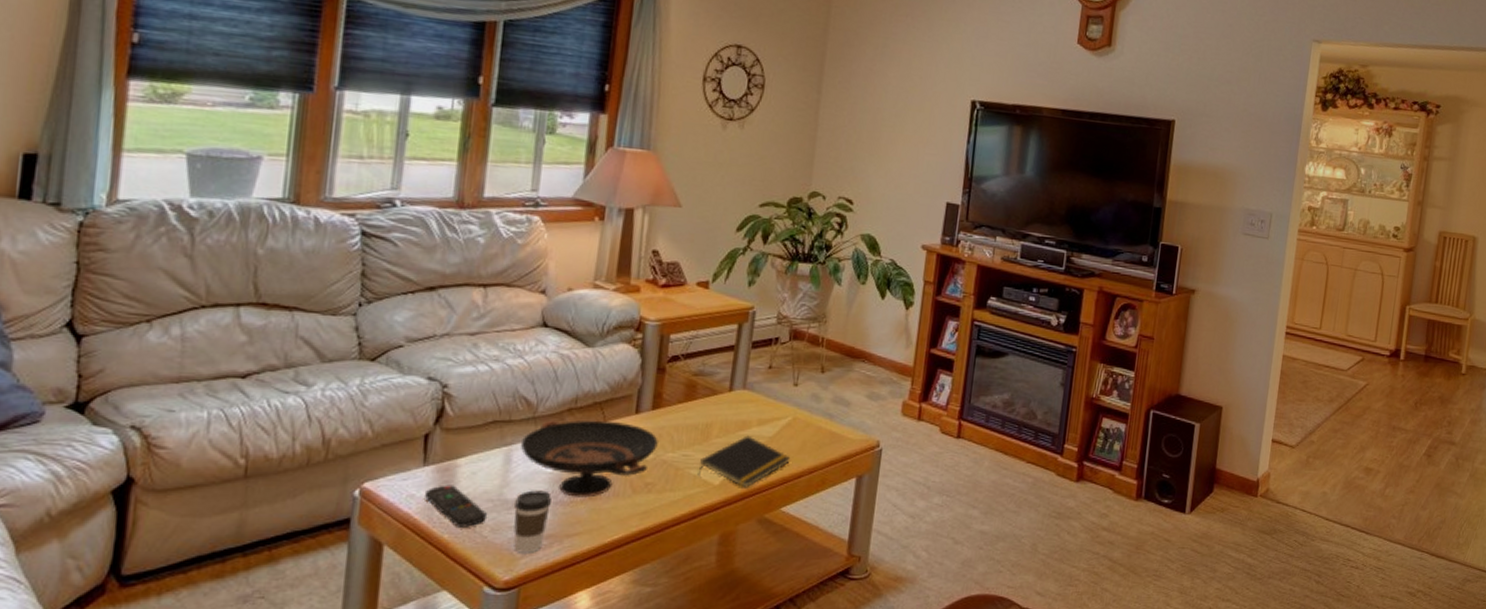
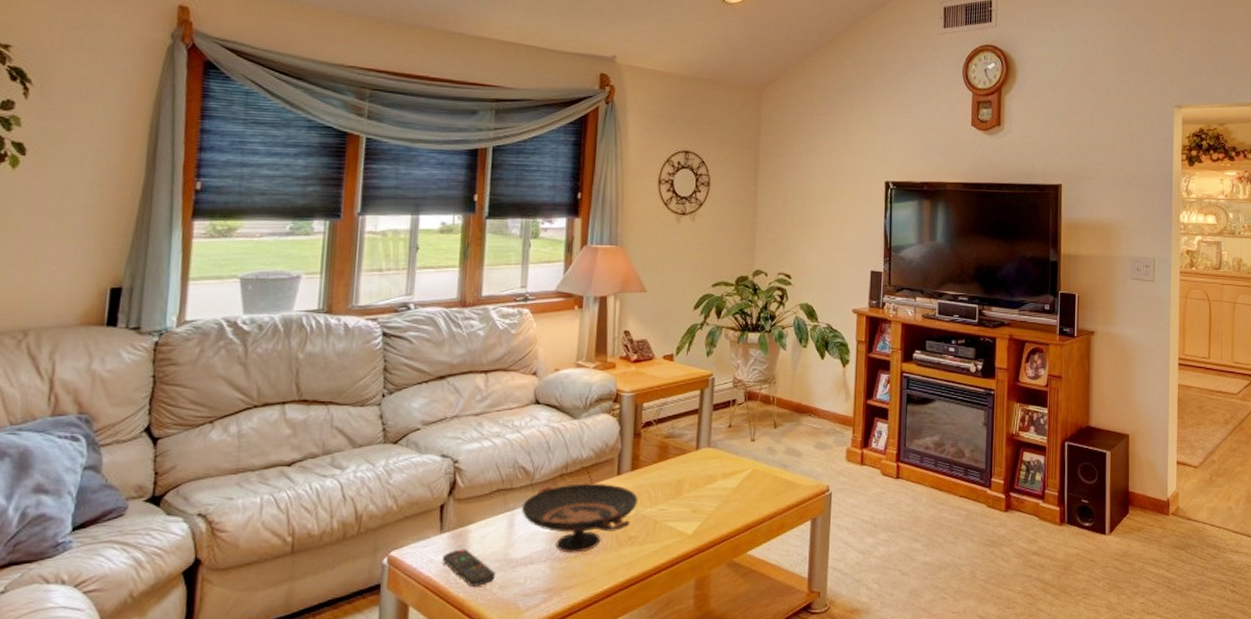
coffee cup: present [513,490,551,553] -> none [518,549,549,607]
notepad: present [697,435,791,488] -> none [673,488,753,536]

